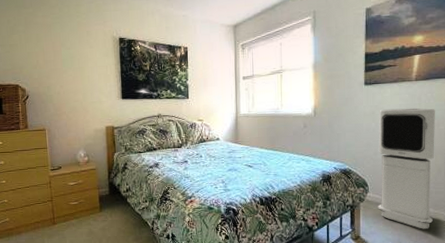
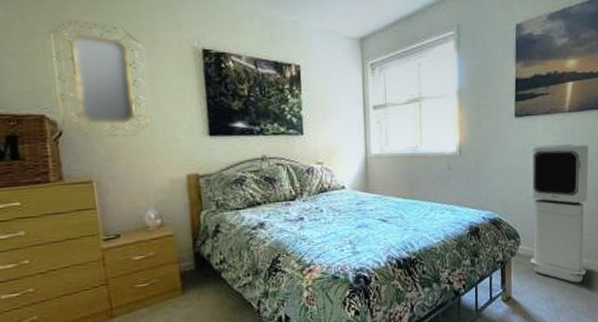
home mirror: none [23,21,84,100] -> present [48,20,151,138]

